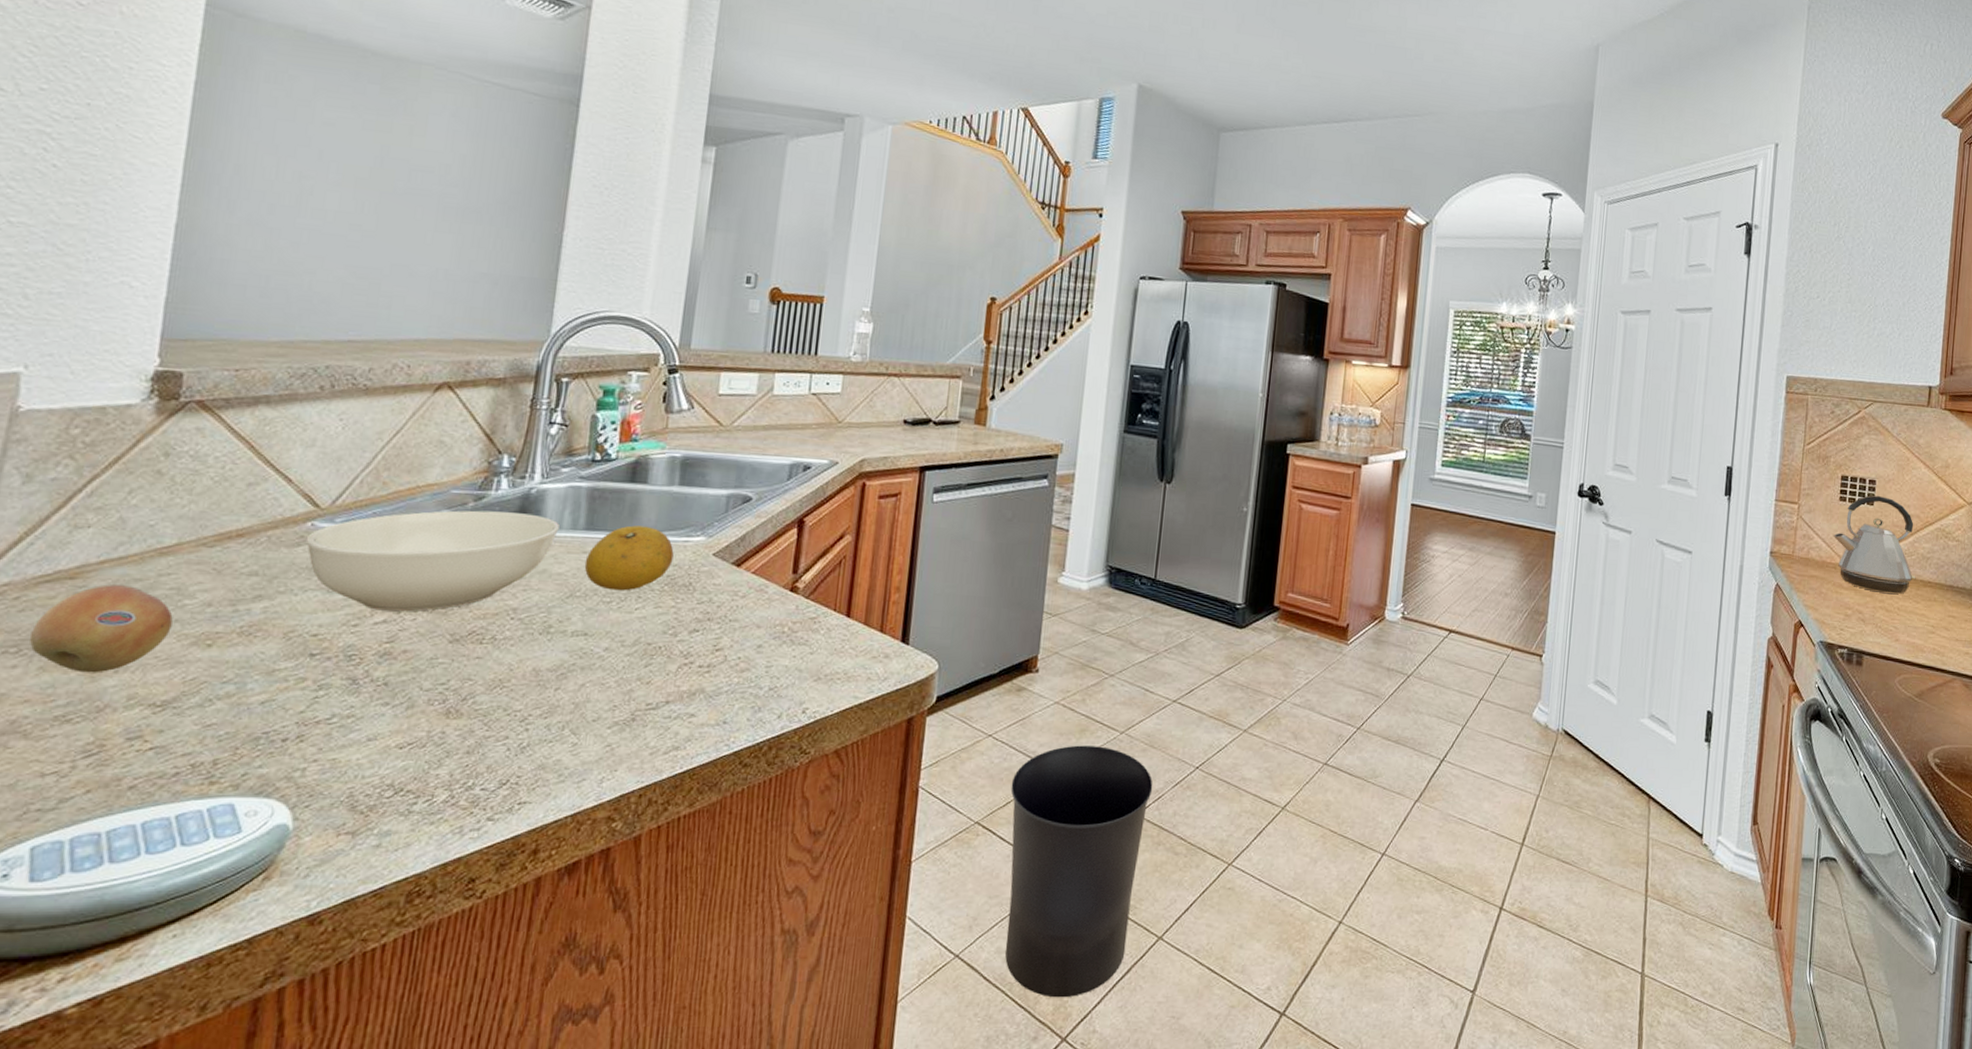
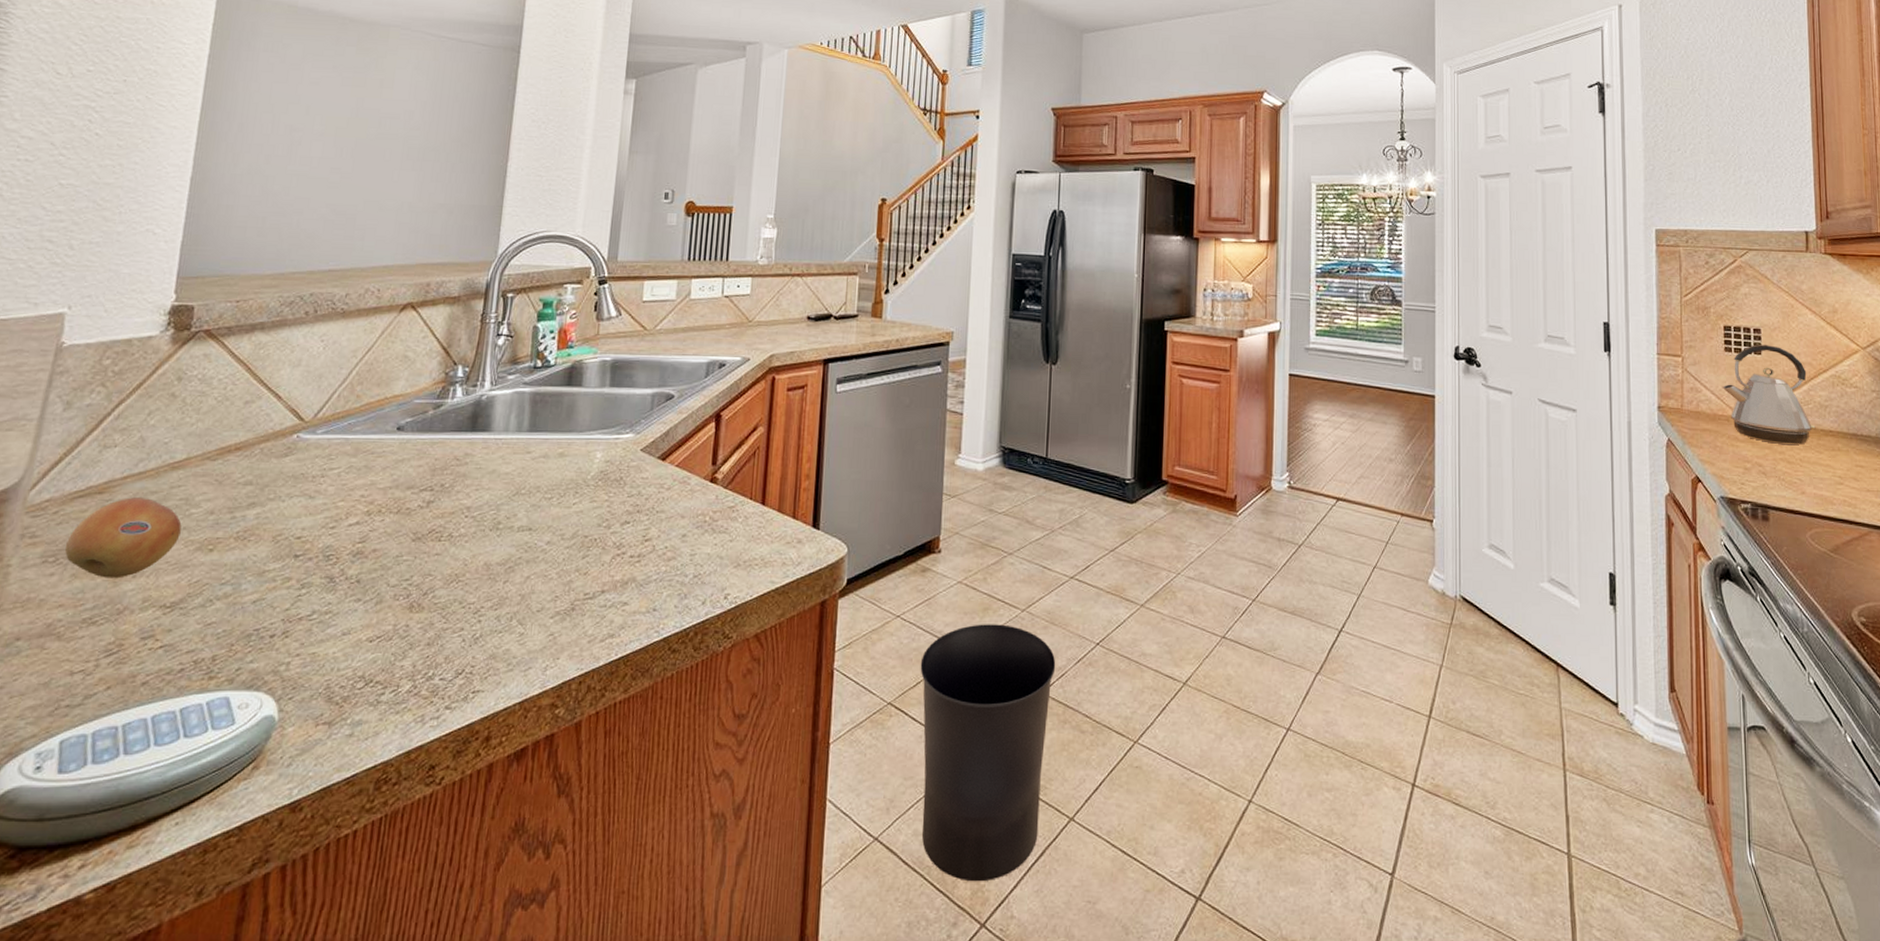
bowl: present [306,510,561,612] -> none [292,417,508,514]
fruit: present [584,525,674,591] -> none [528,426,606,487]

